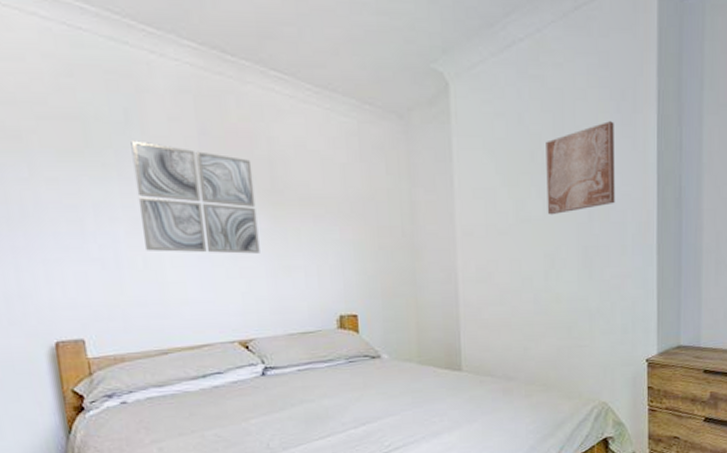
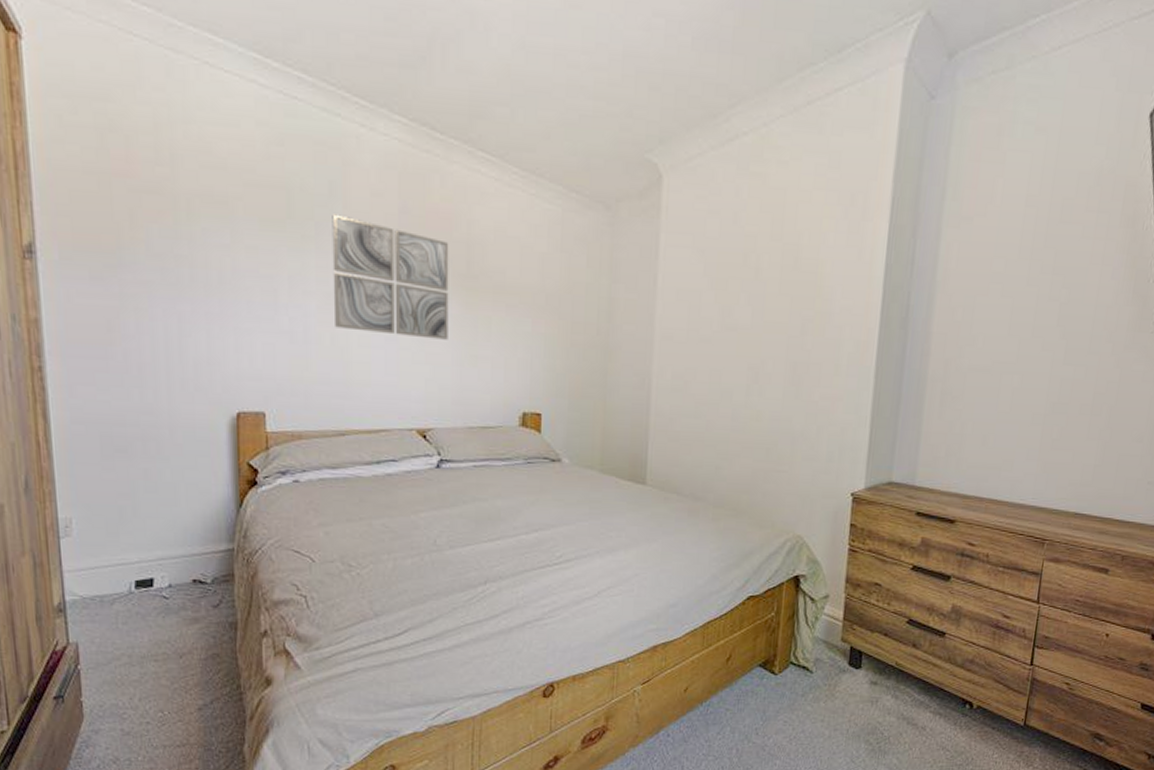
wall art: present [546,121,615,215] -> none [755,227,839,325]

